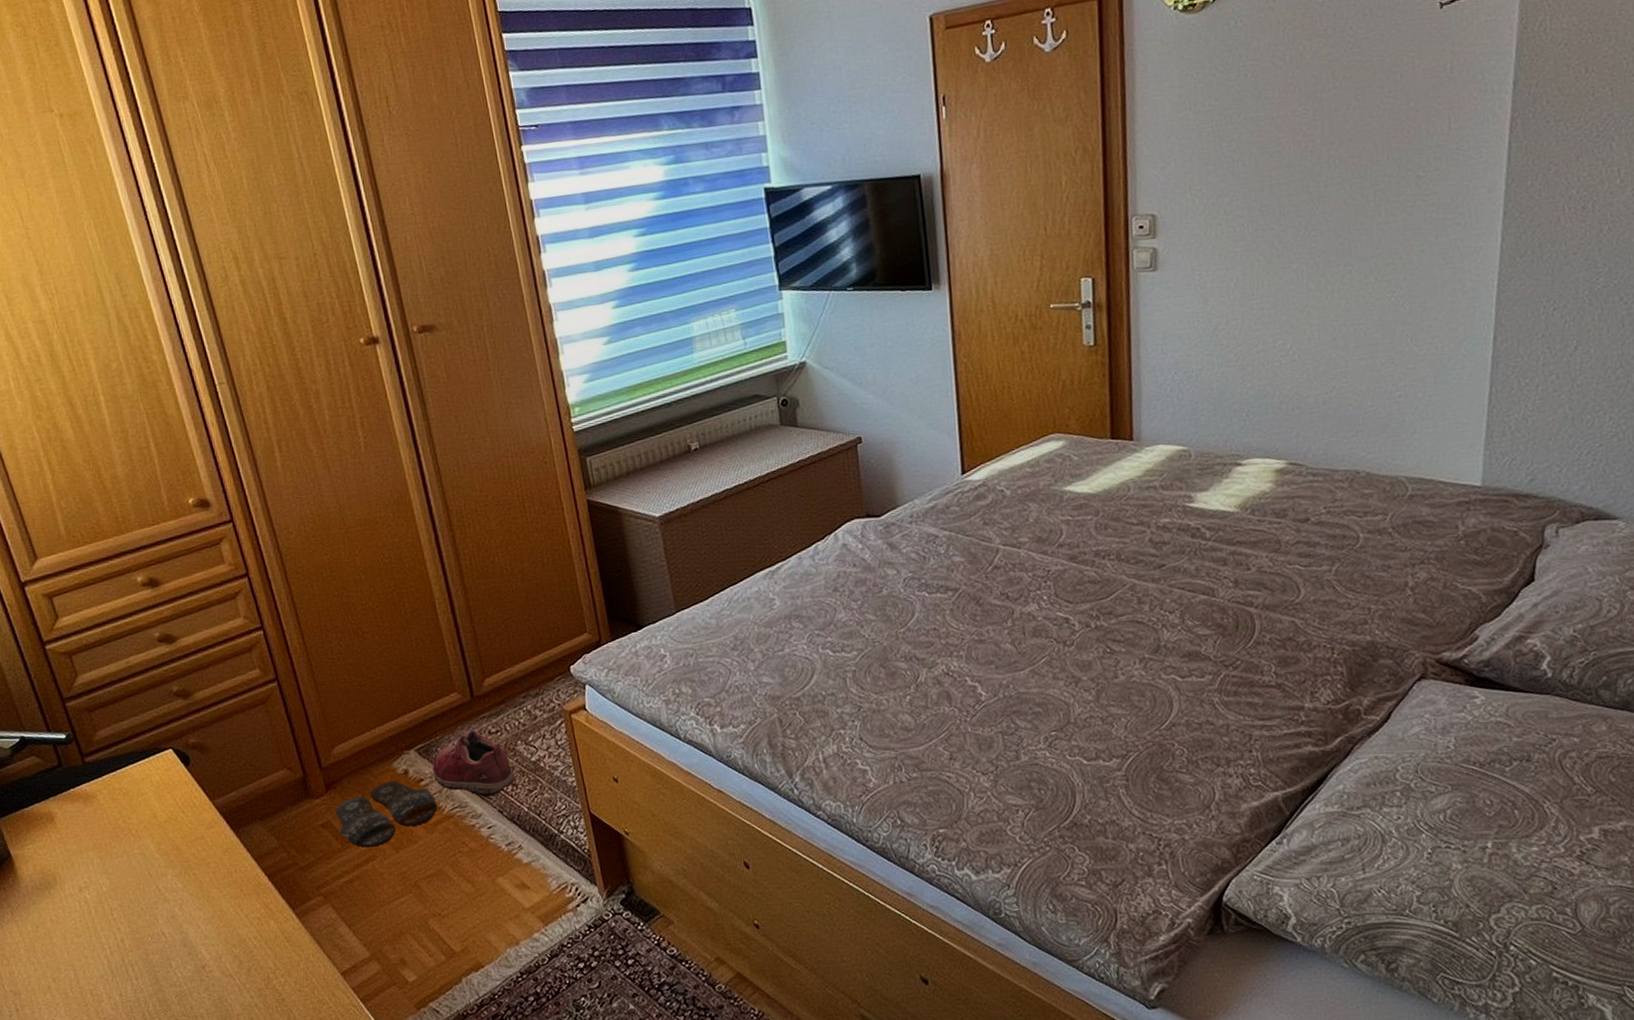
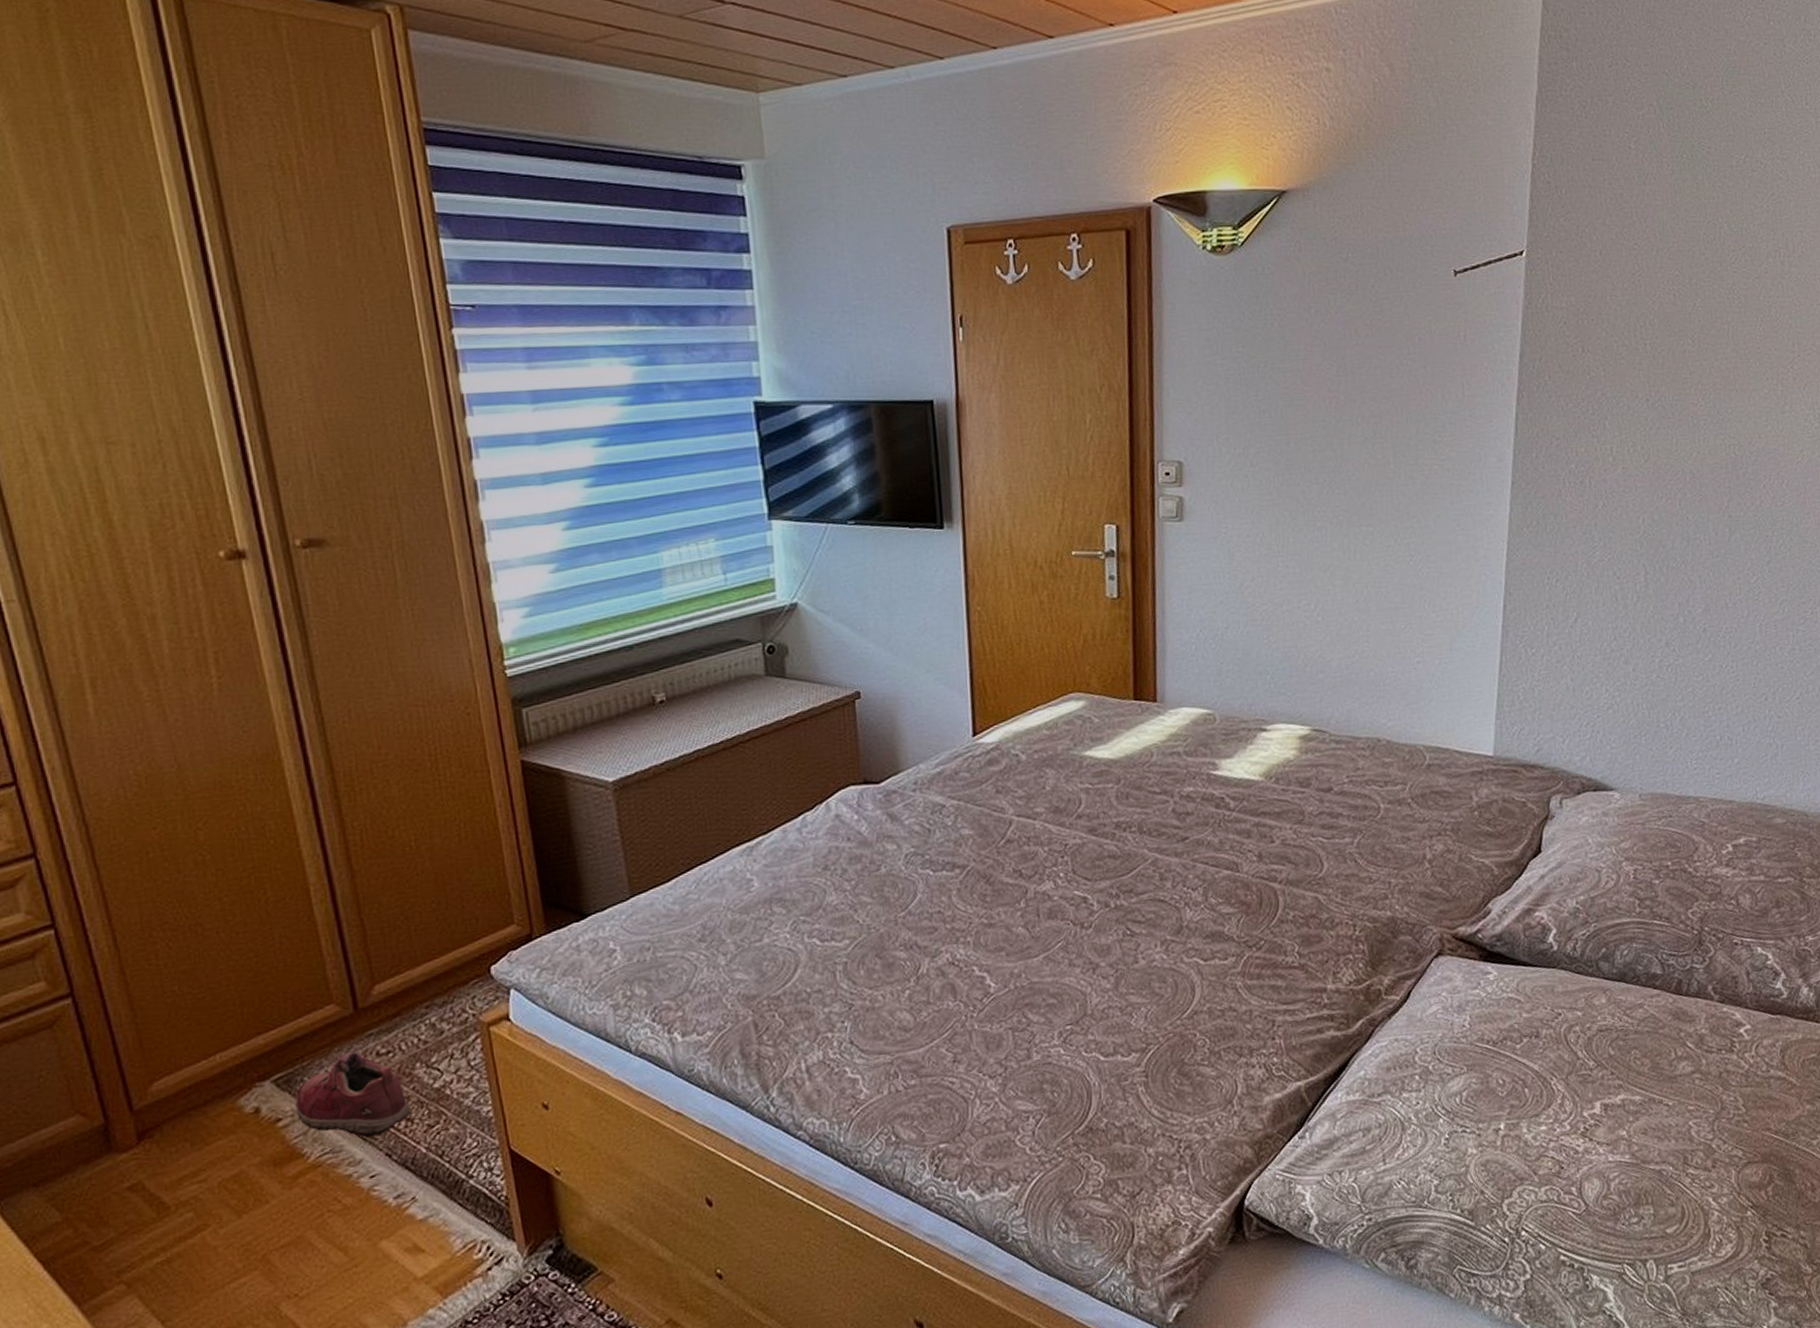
slippers: present [335,781,437,848] -> none [151,1123,299,1215]

